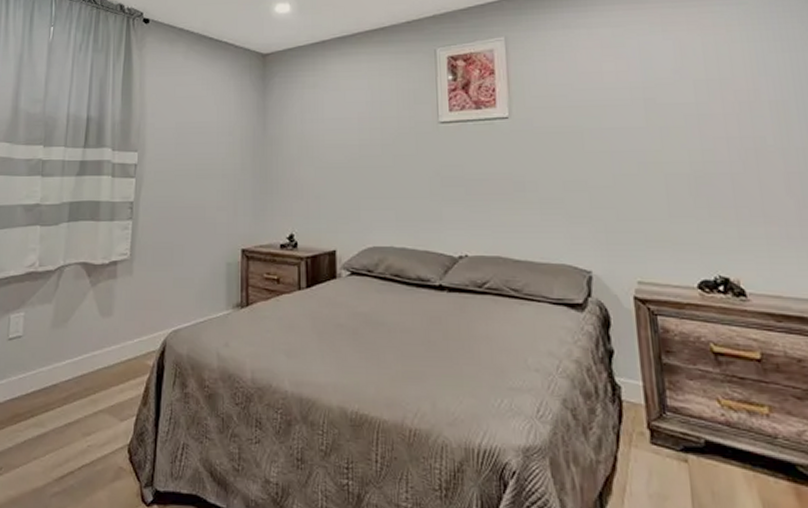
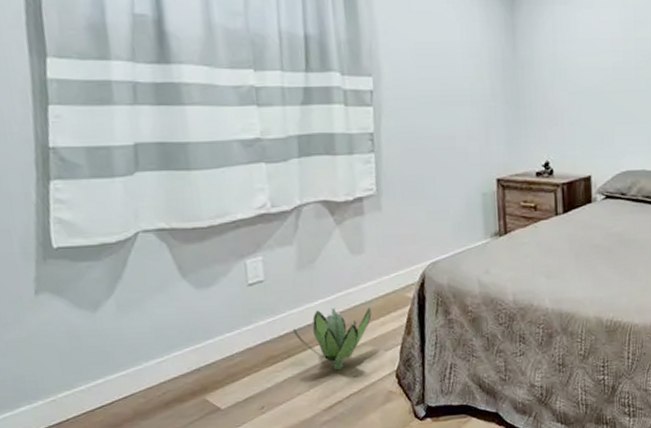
decorative plant: none [40,368,112,438] -> present [293,307,372,371]

